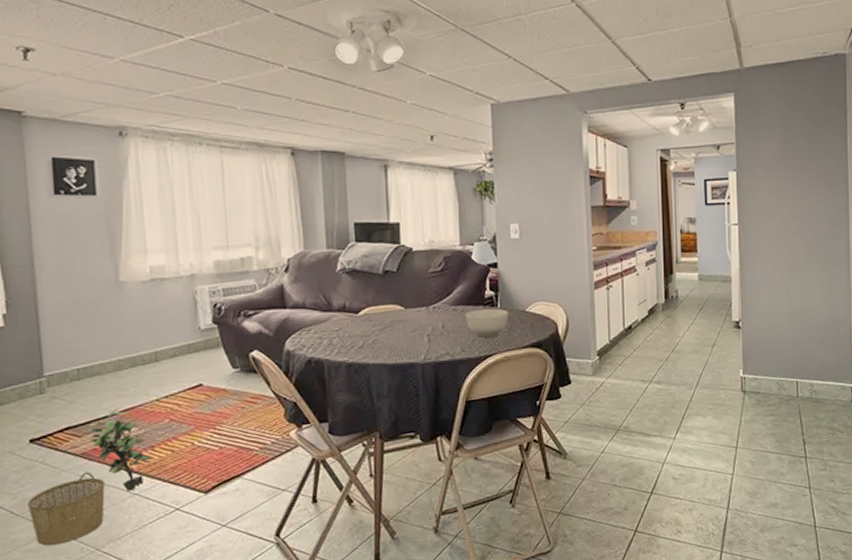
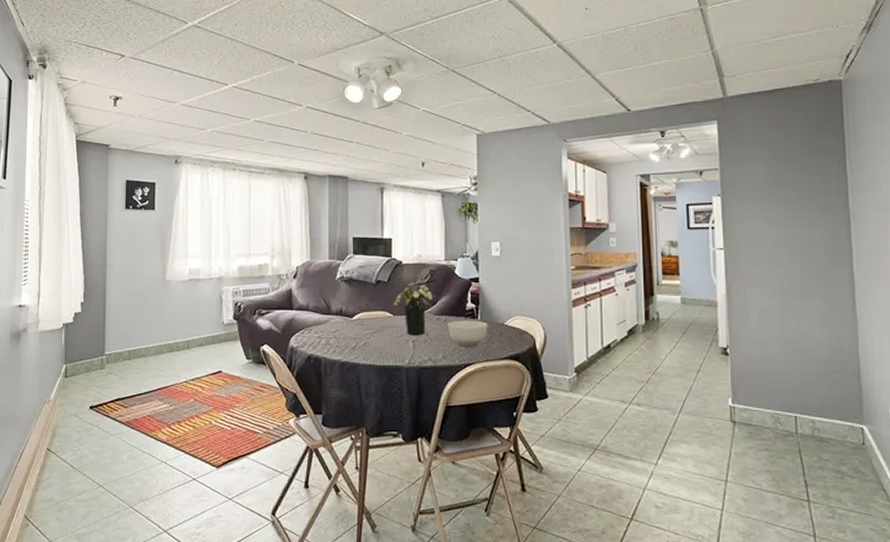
basket: present [27,472,106,546] -> none [83,438,141,499]
potted plant: present [88,408,153,491] -> none [133,386,178,459]
flower arrangement: none [404,269,452,330] -> present [393,281,436,336]

